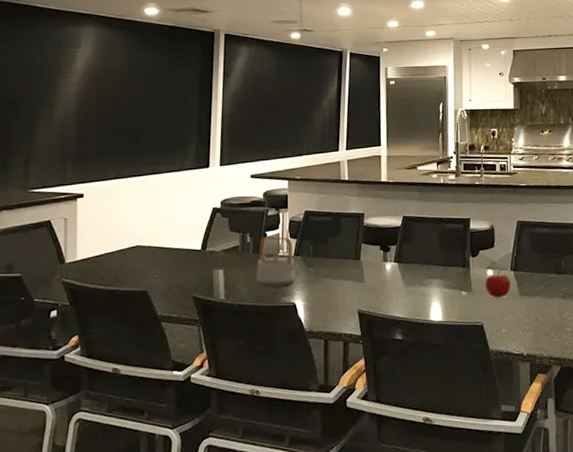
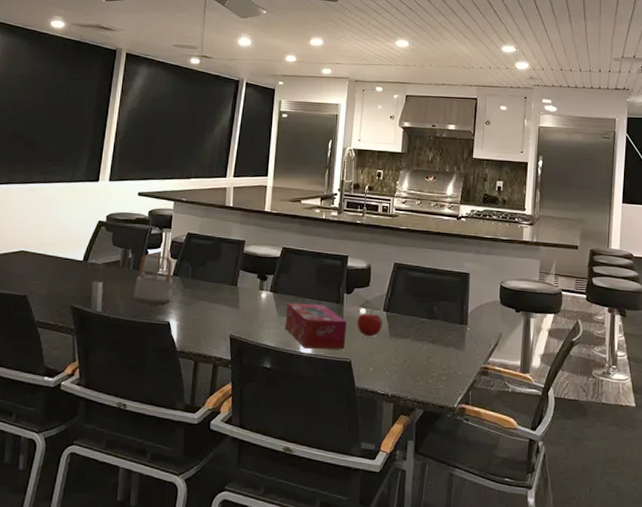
tissue box: none [412,270,476,317] -> present [285,302,347,350]

